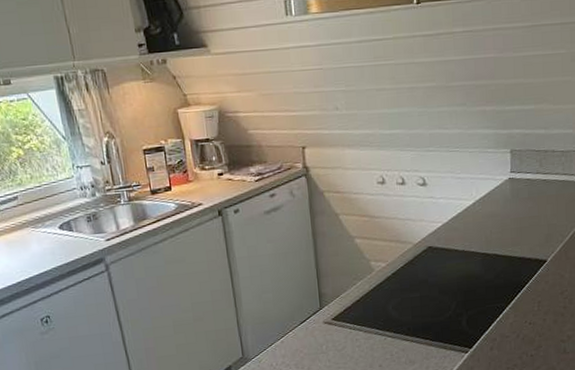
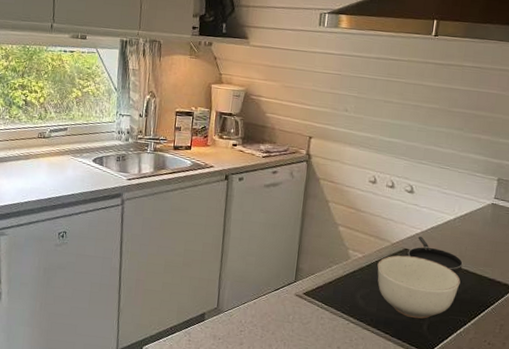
bowl: none [403,252,491,317] -> present [377,255,461,319]
frying pan: none [432,230,491,260] -> present [407,237,463,273]

